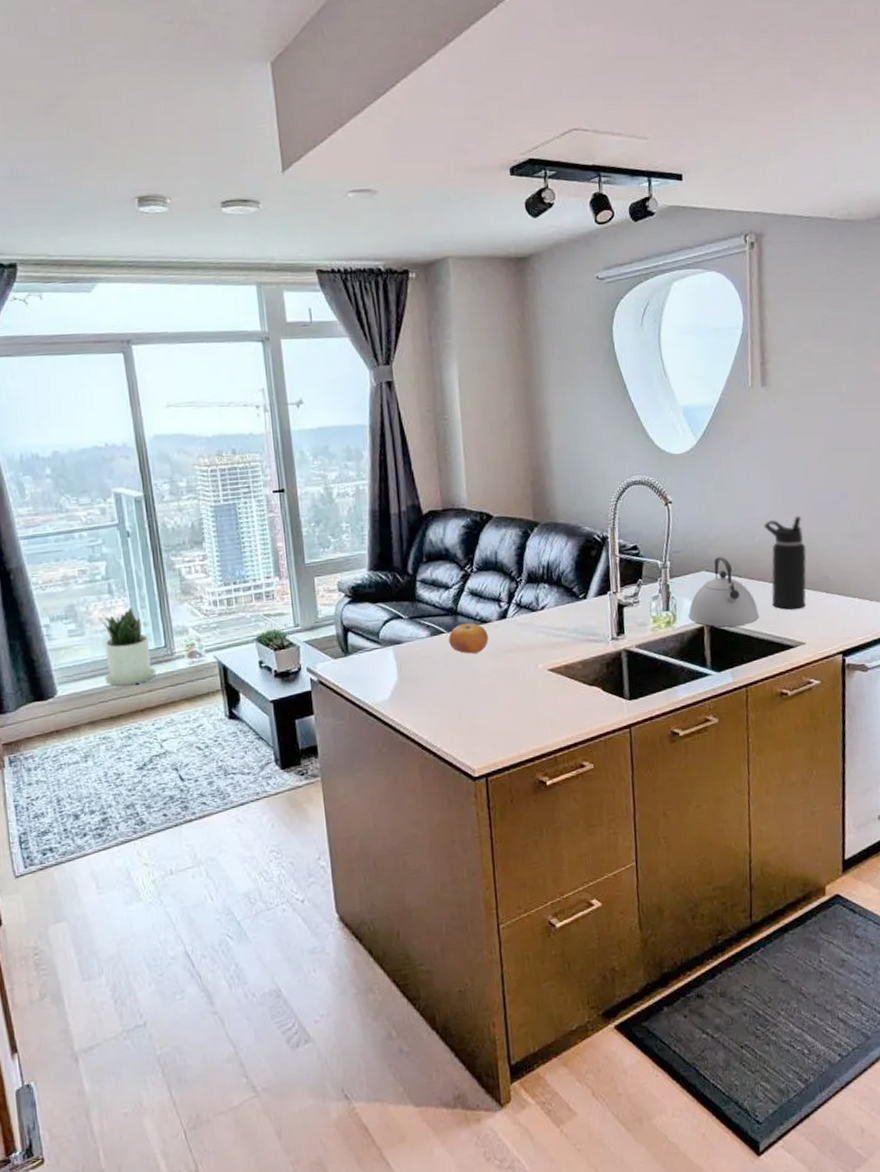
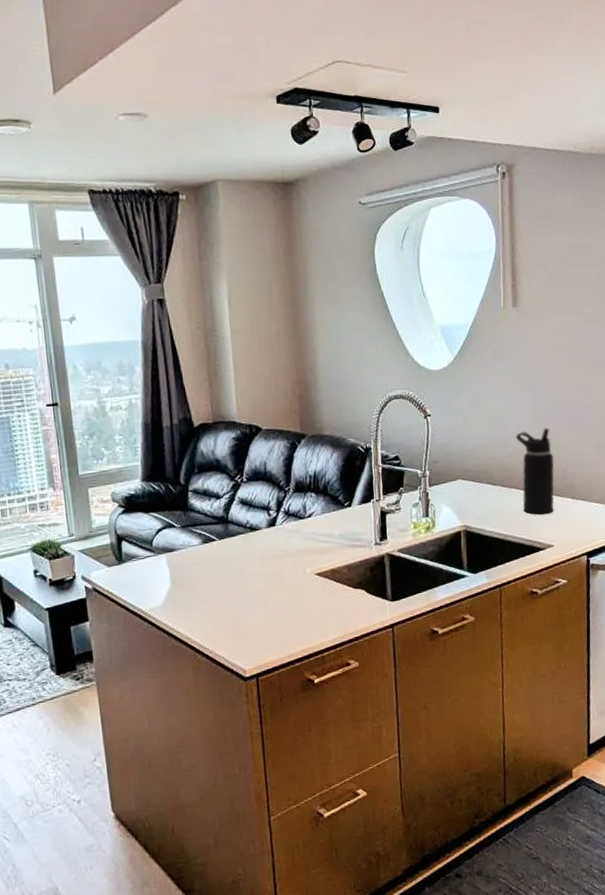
fruit: present [449,623,488,654] -> none [220,531,258,560]
kettle: present [689,557,759,627] -> none [447,466,511,532]

